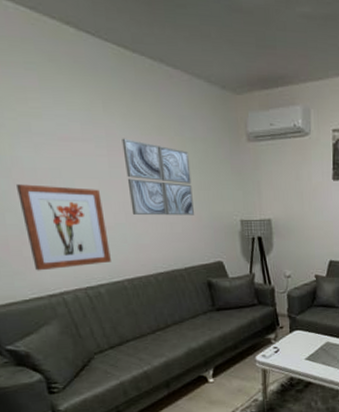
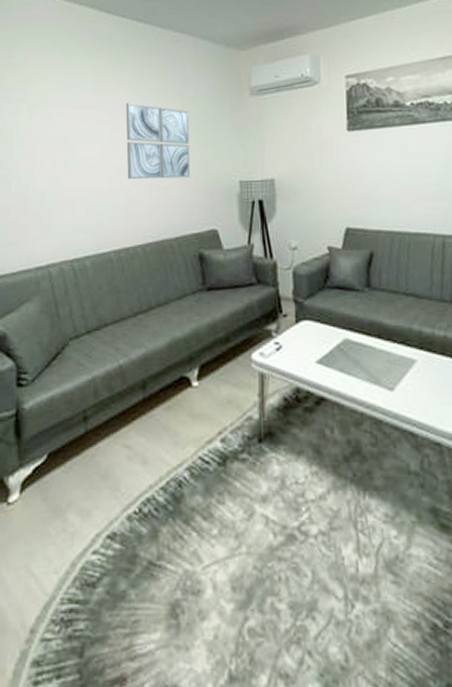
wall art: present [17,184,111,271] -> none [26,152,101,241]

